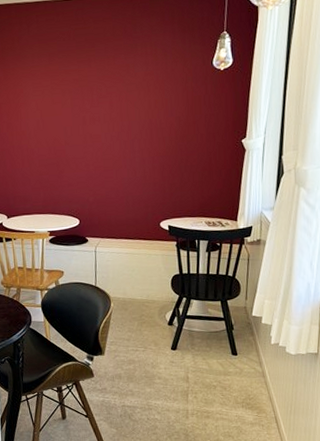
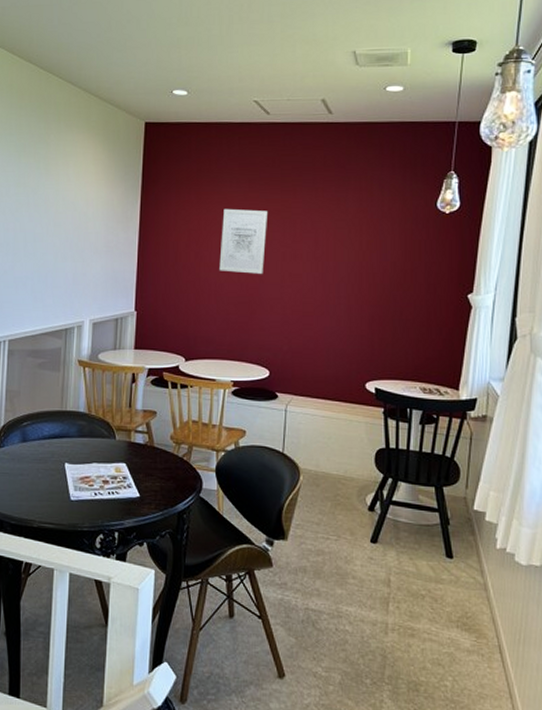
wall art: none [28,81,68,138] -> present [219,208,269,274]

